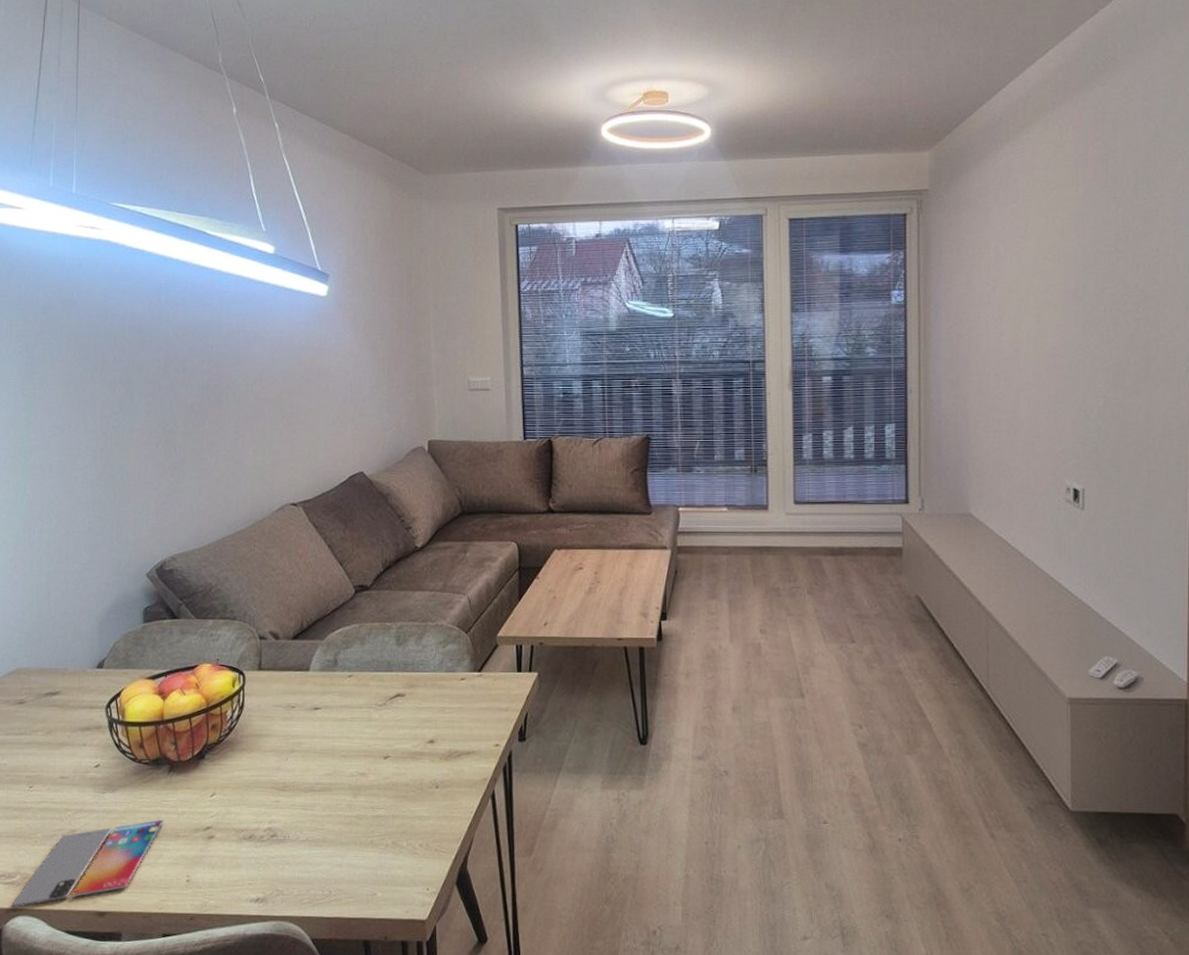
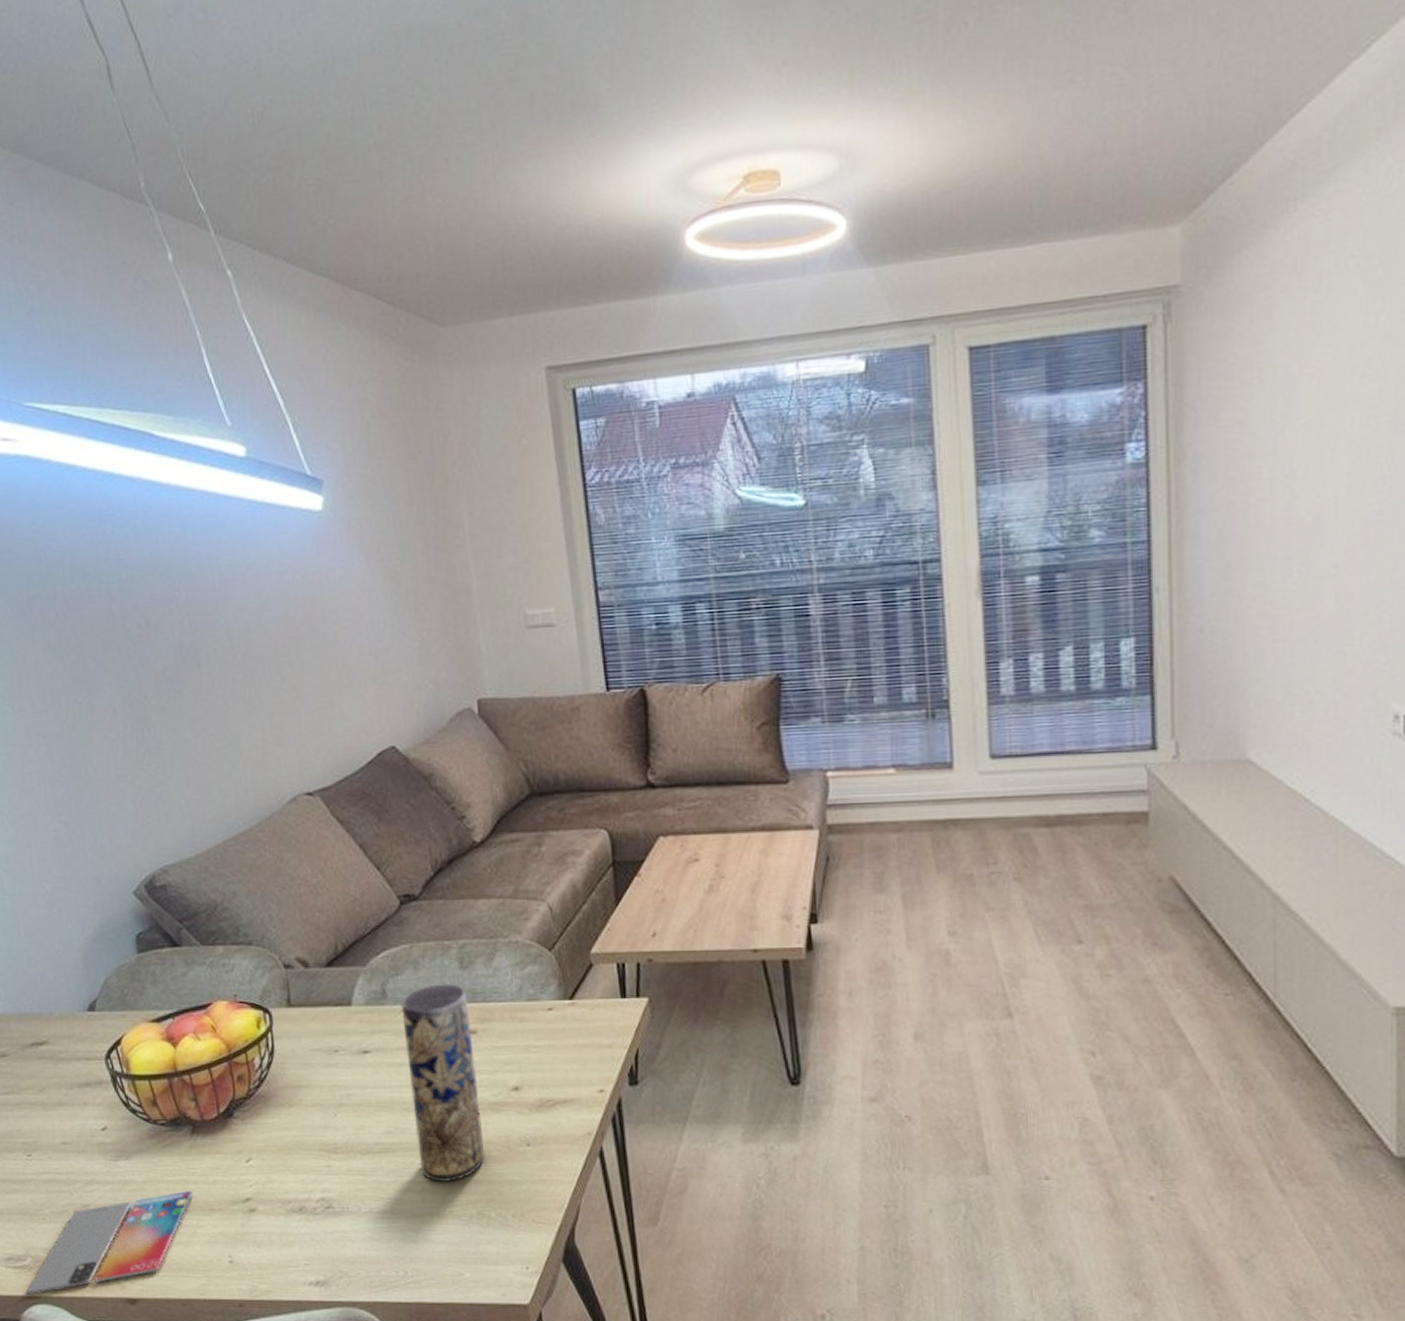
vase: none [348,656,403,816] -> present [401,984,485,1182]

